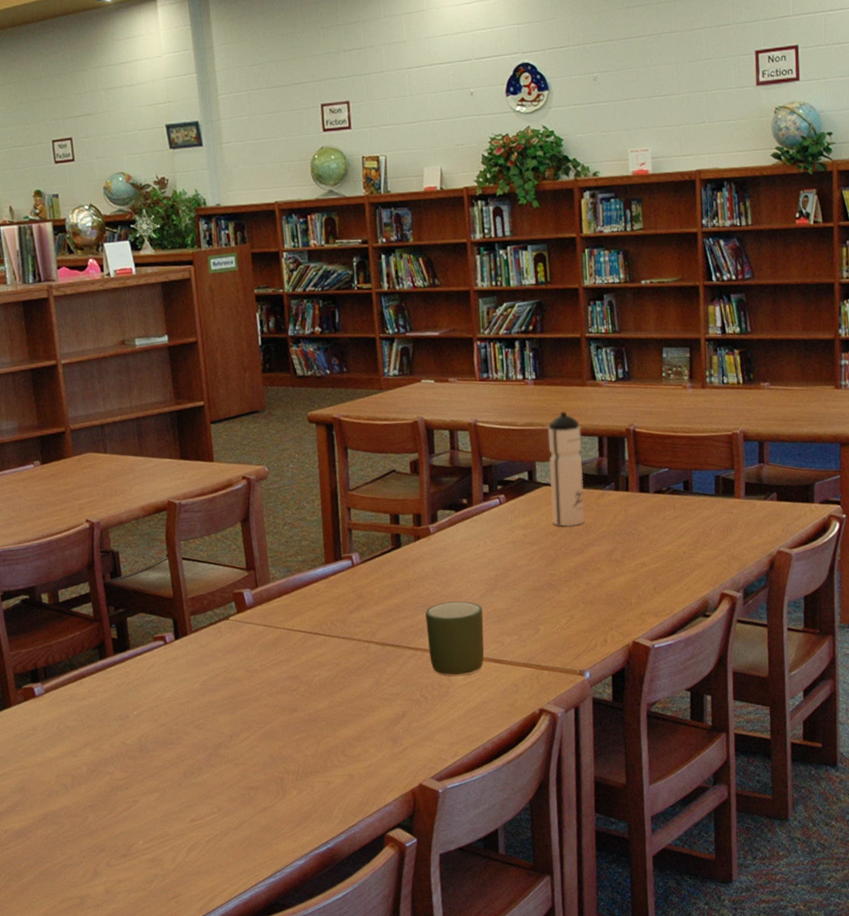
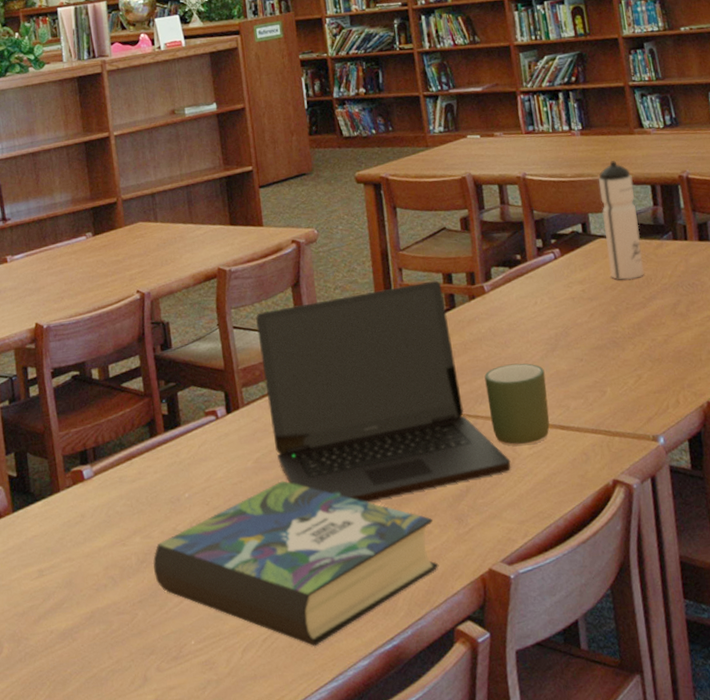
book: none [102,702,373,847] -> present [152,480,439,646]
laptop: none [204,520,446,723] -> present [255,280,512,502]

